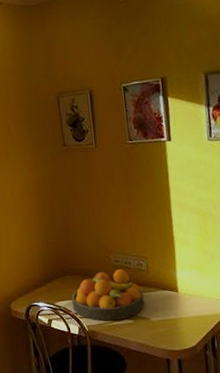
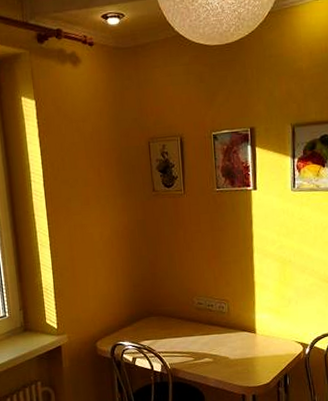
fruit bowl: present [71,269,145,321] -> none [155,311,224,360]

